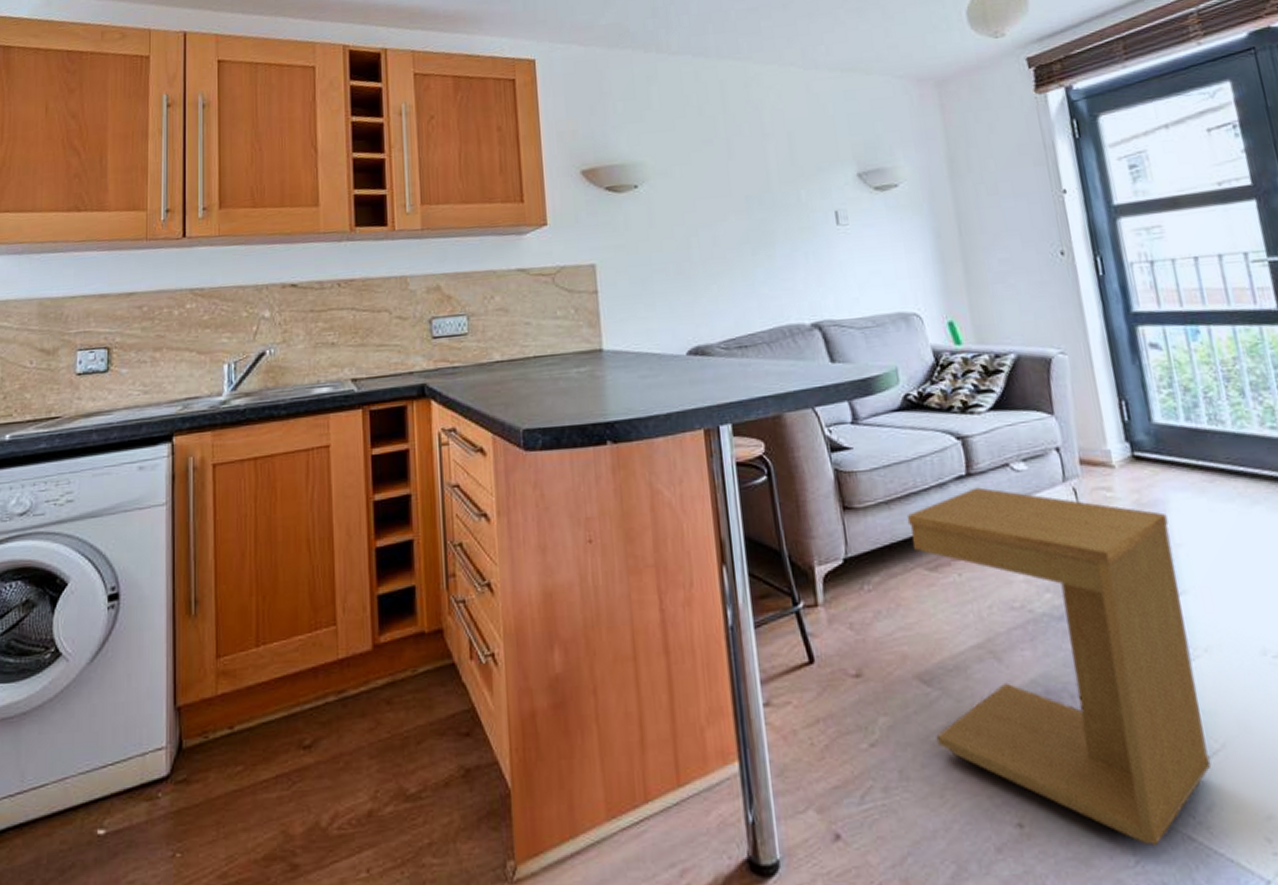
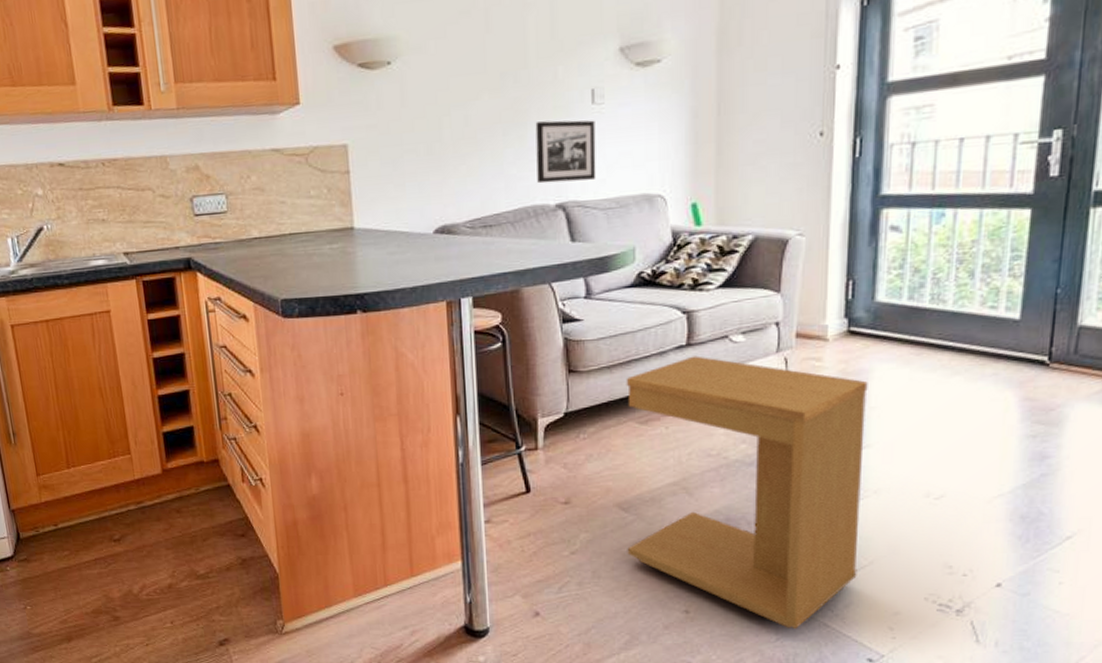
picture frame: none [783,240,849,303] -> present [535,120,596,184]

